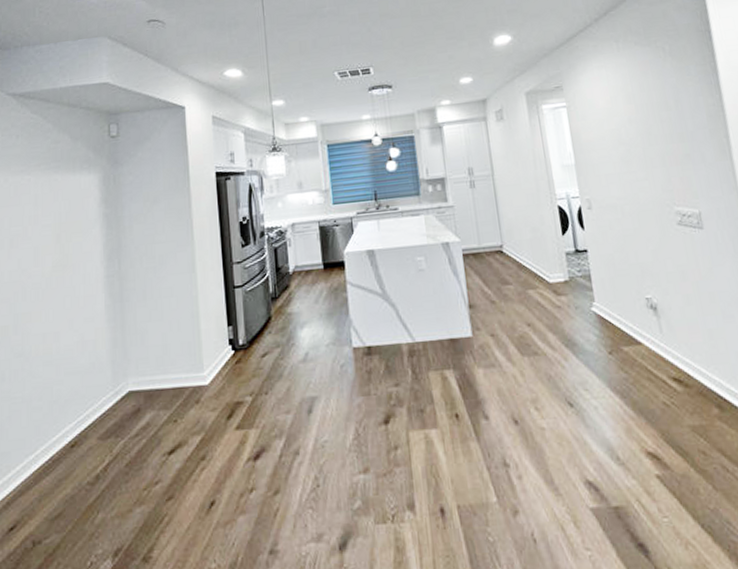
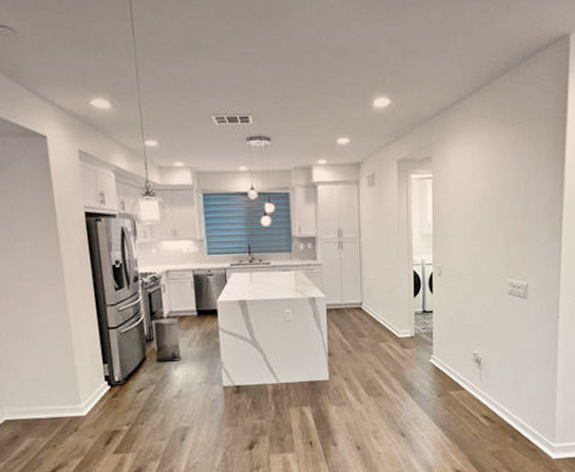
pedal bin: none [276,273,308,322] -> present [151,318,182,362]

